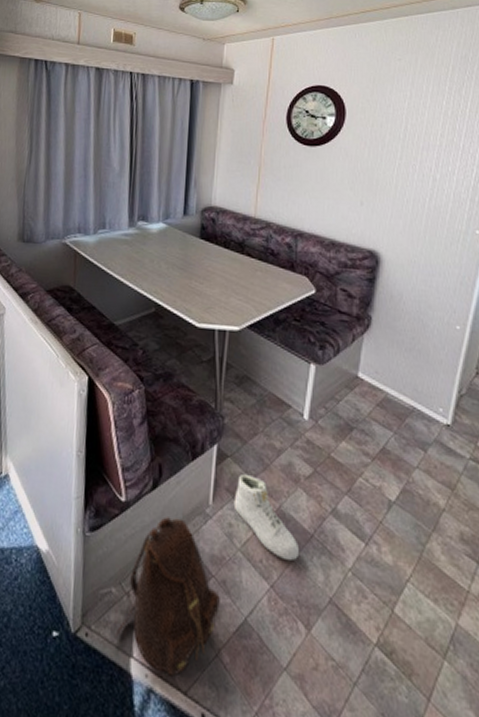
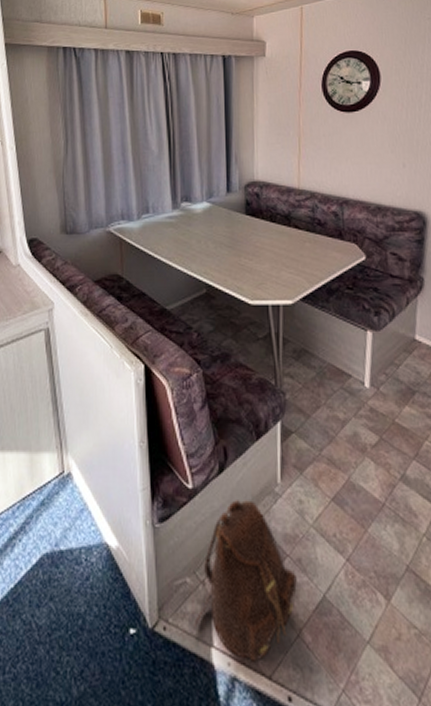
sneaker: present [233,473,300,560] -> none [302,448,373,531]

